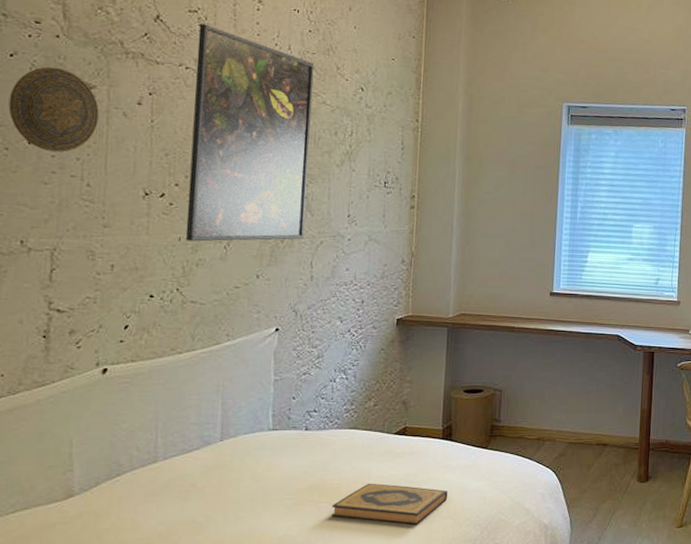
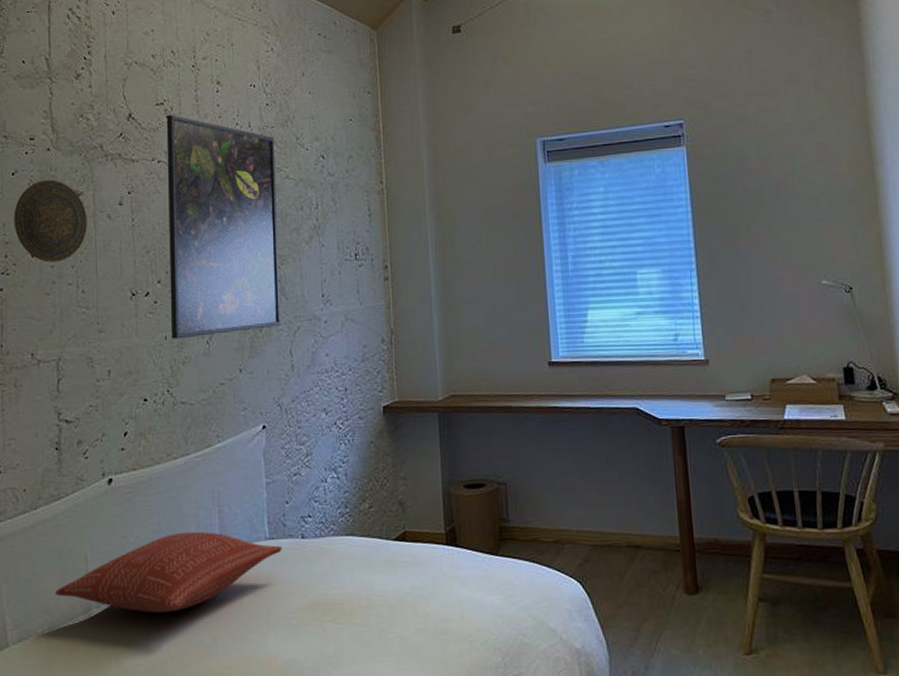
pillow: none [31,421,285,494] -> present [55,531,282,613]
hardback book: present [331,483,448,526] -> none [337,598,460,650]

